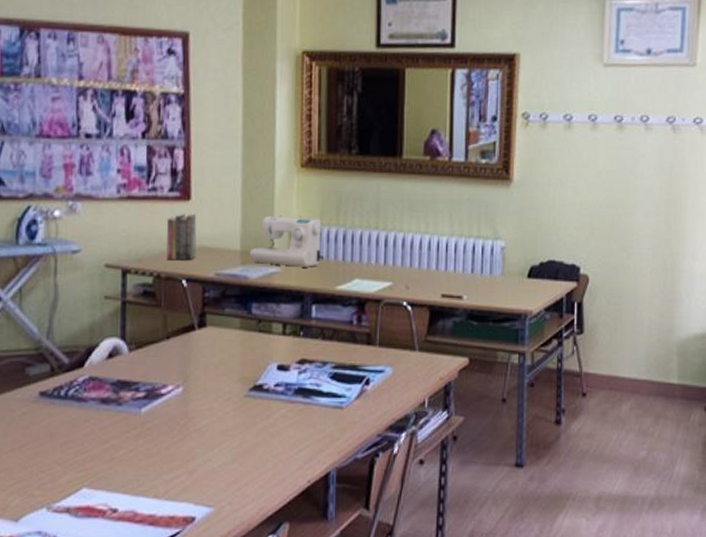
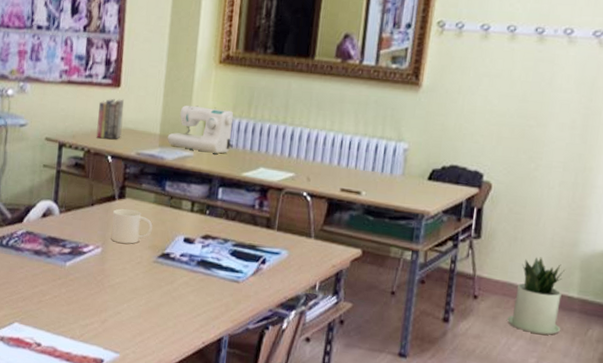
mug: none [192,338,240,379] -> present [111,208,153,244]
planter: none [616,346,666,425] -> present [507,257,566,335]

